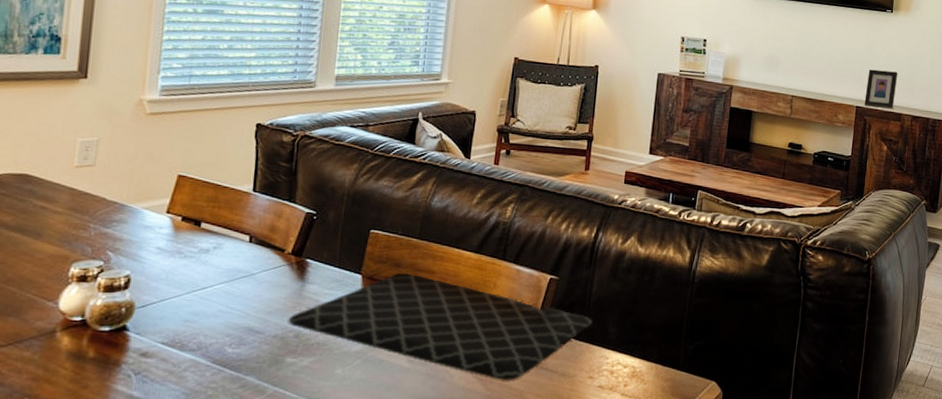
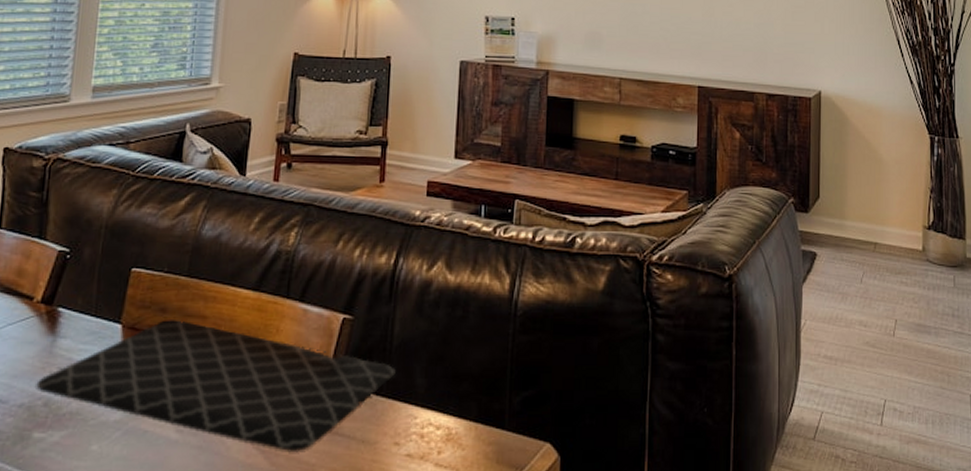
picture frame: present [864,69,898,109] -> none [707,40,745,87]

